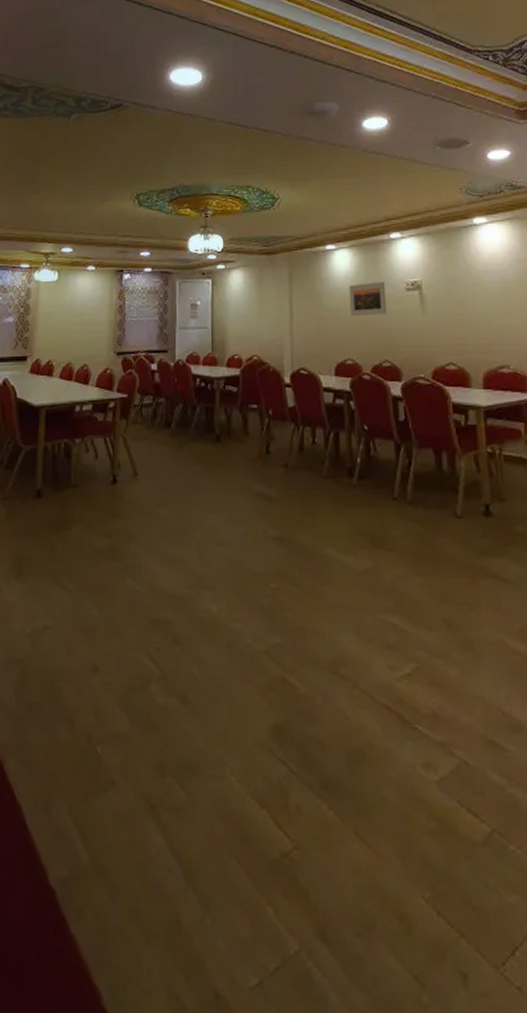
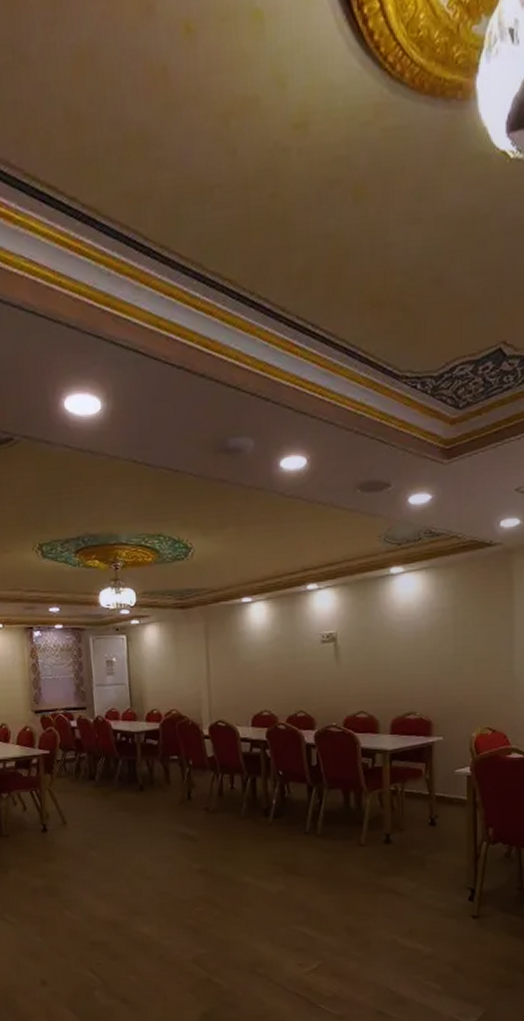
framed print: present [349,282,387,317] -> none [265,634,303,670]

